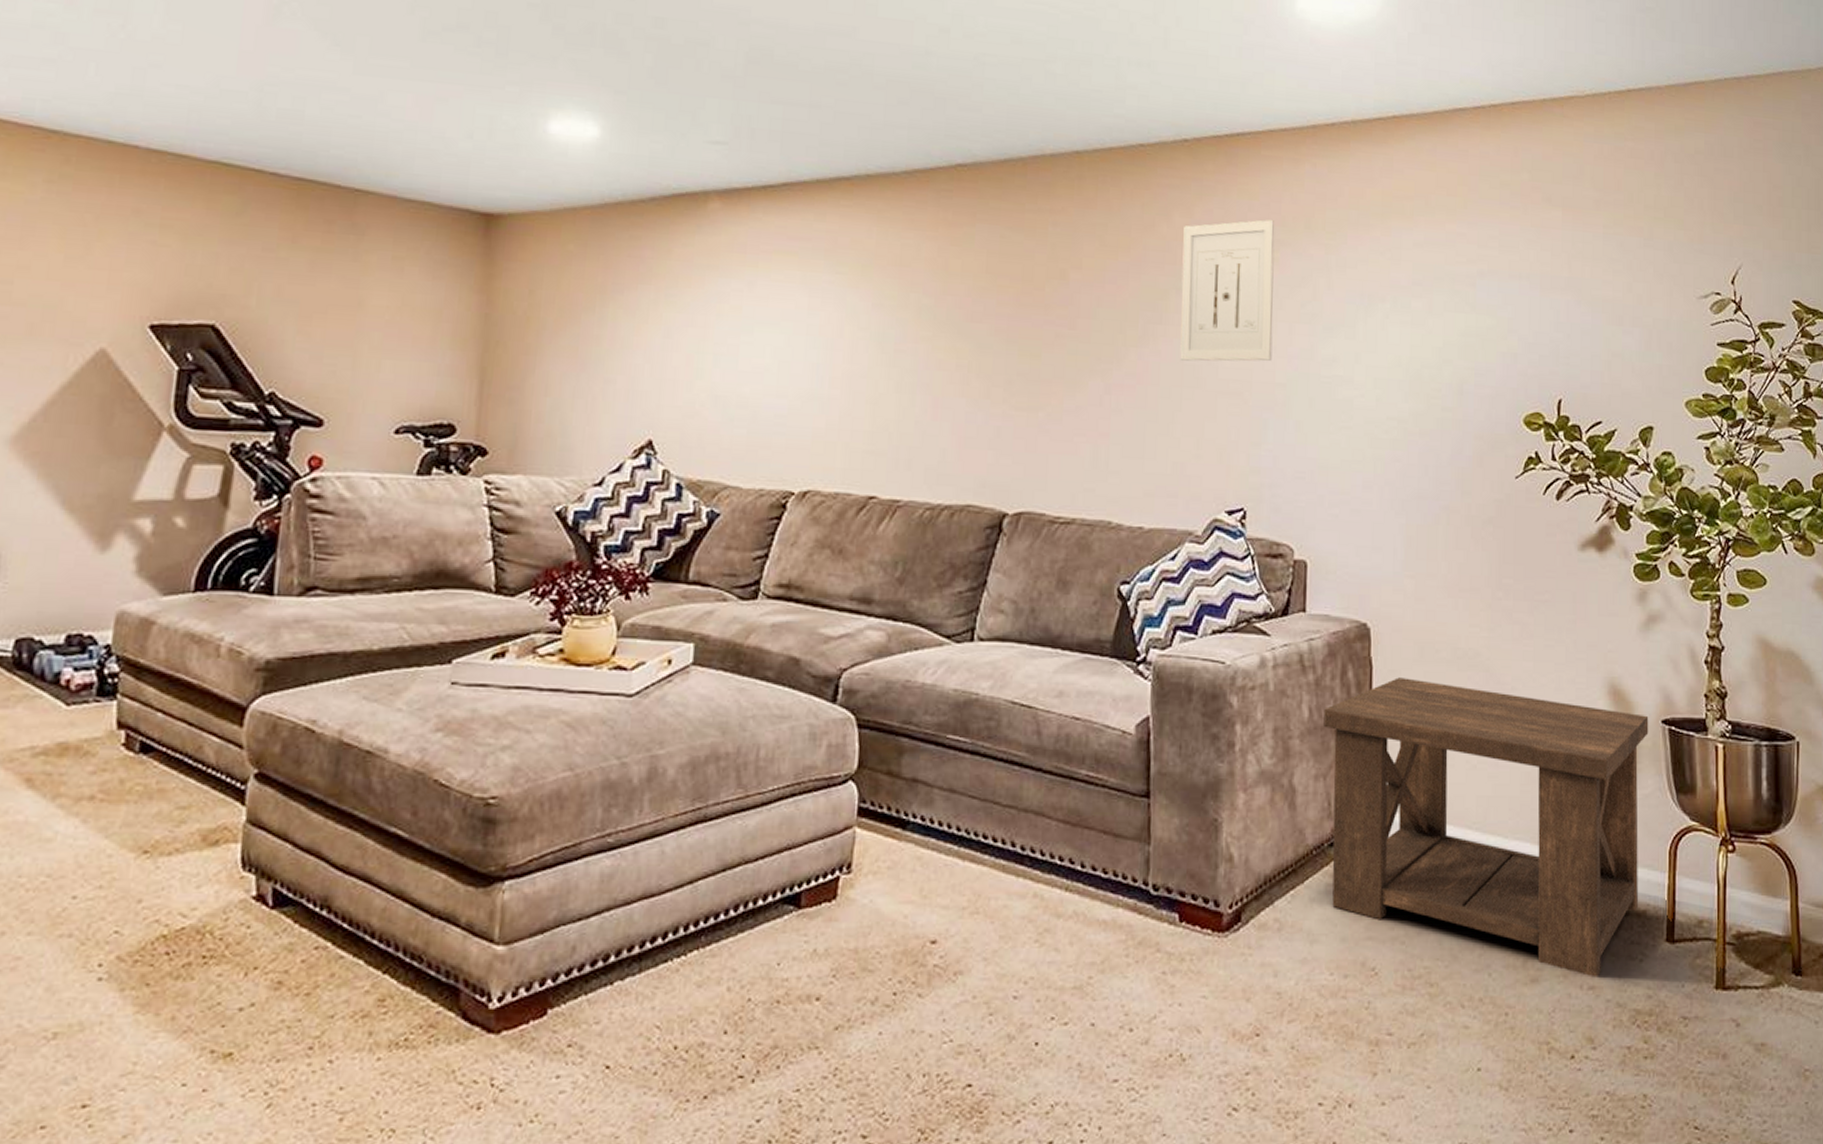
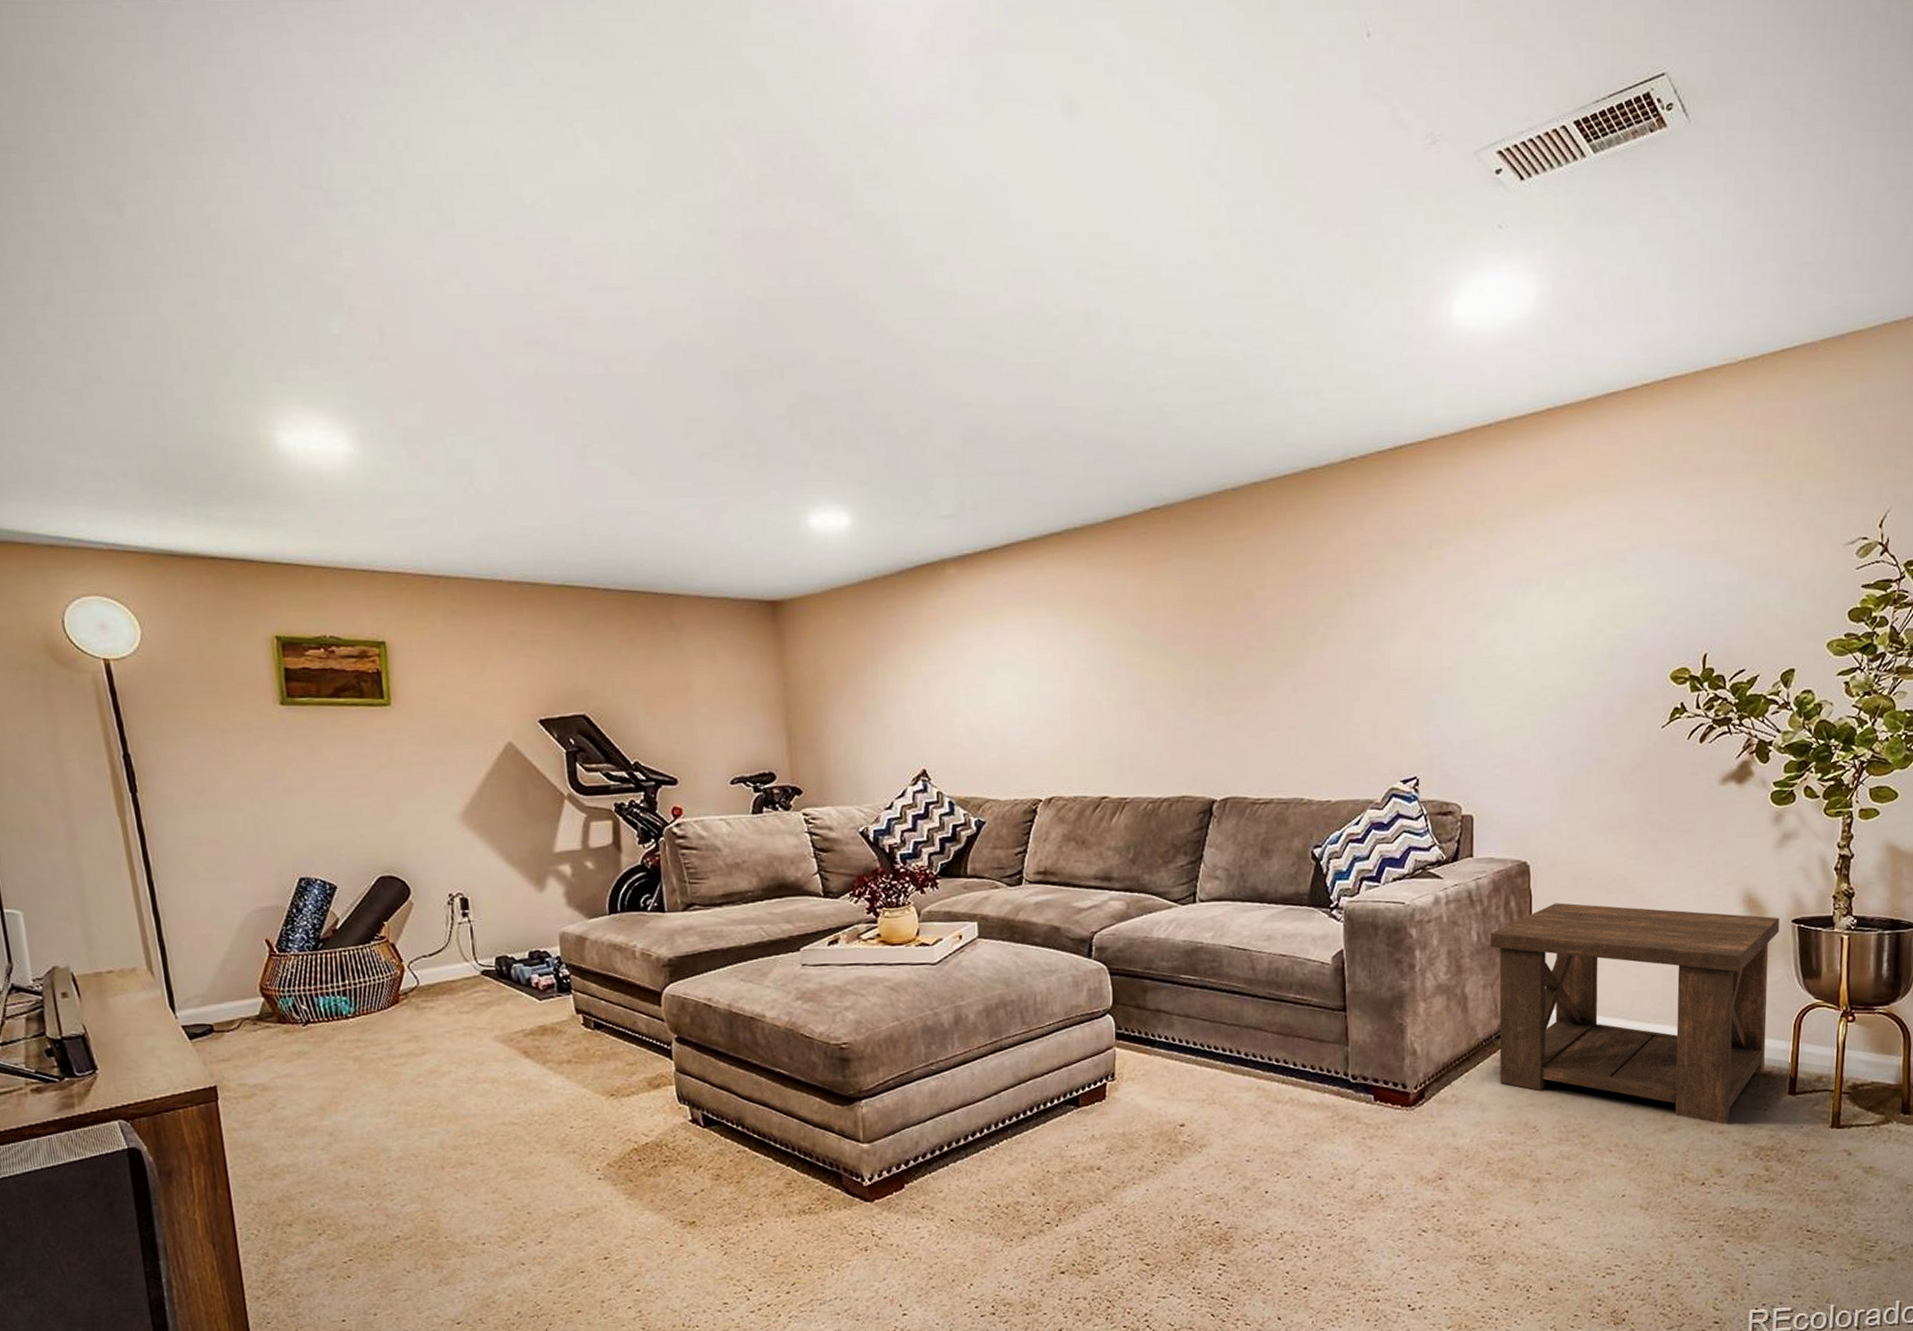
wall art: present [1180,219,1275,362] -> none [1354,523,1438,657]

